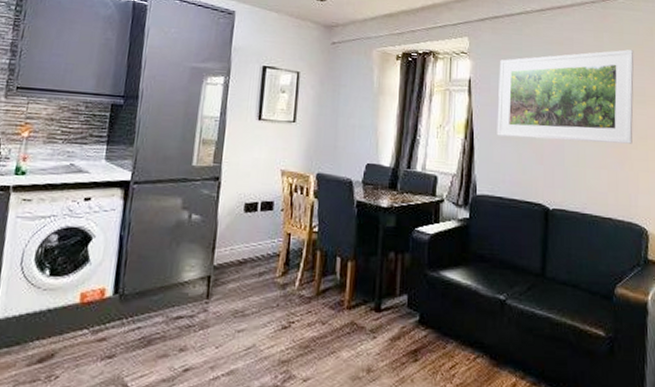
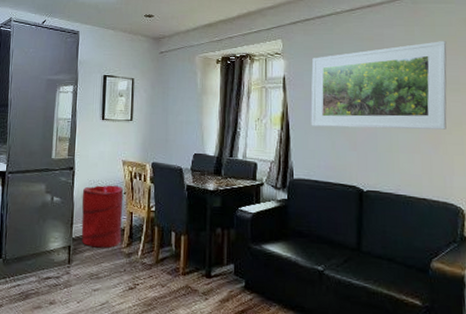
laundry hamper: none [225,199,281,278] -> present [81,185,124,248]

